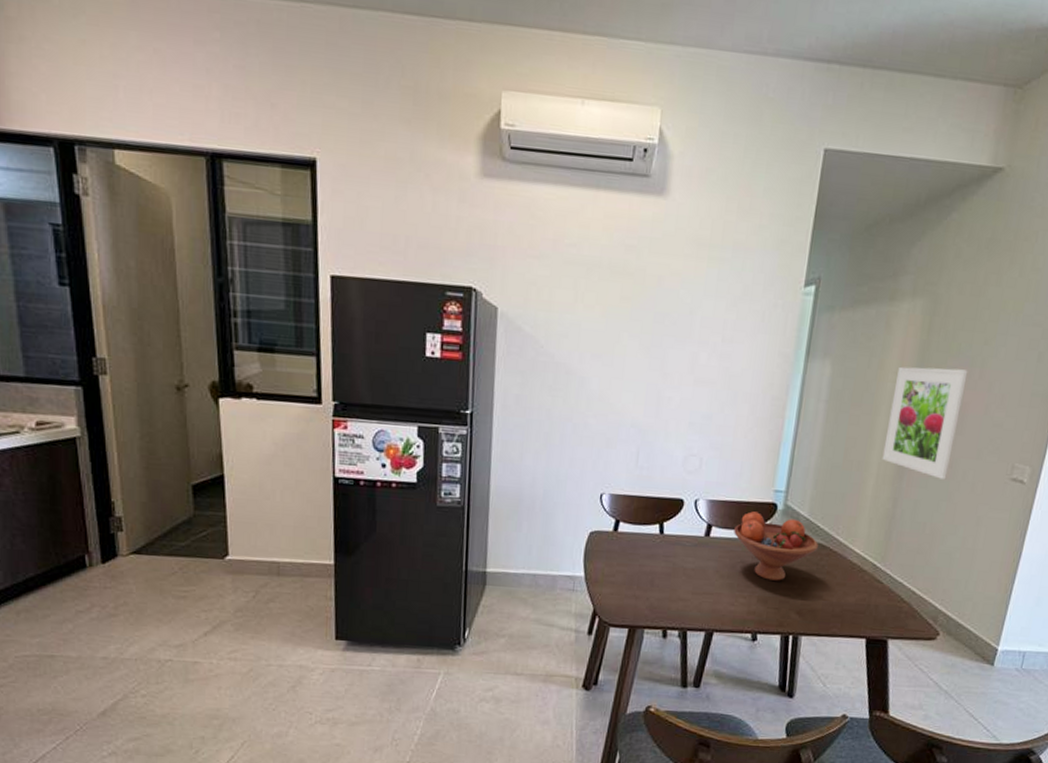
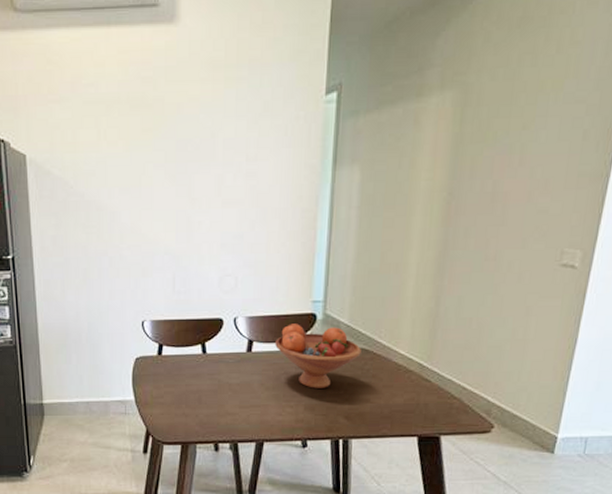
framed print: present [882,366,968,480] -> none [421,158,507,273]

